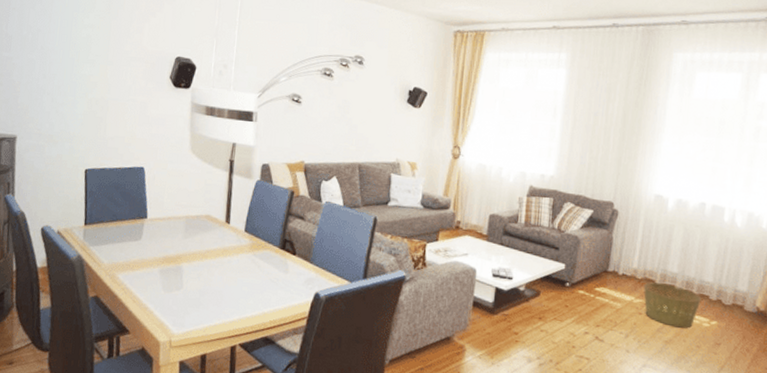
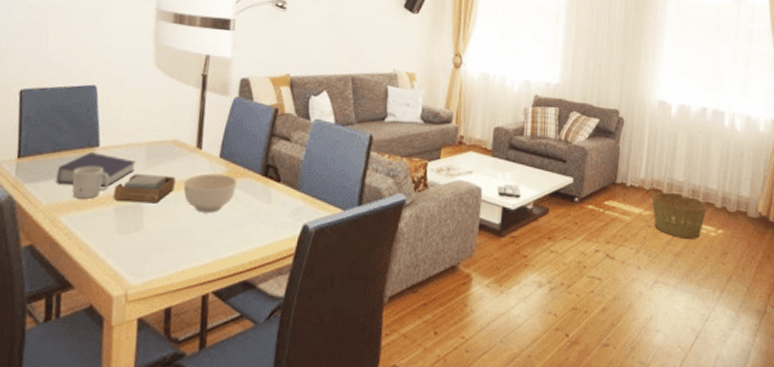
book: none [114,223,176,252] -> present [56,152,136,187]
mug: none [127,234,157,261] -> present [72,165,111,199]
napkin holder: none [158,242,209,268] -> present [113,174,176,204]
bowl: none [215,245,259,278] -> present [183,173,237,212]

